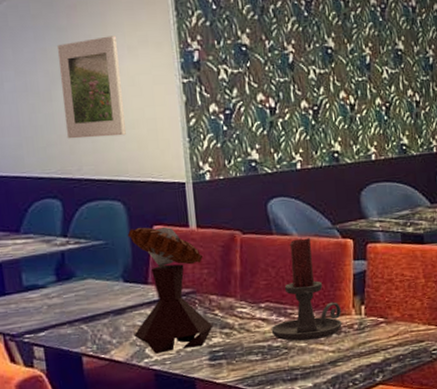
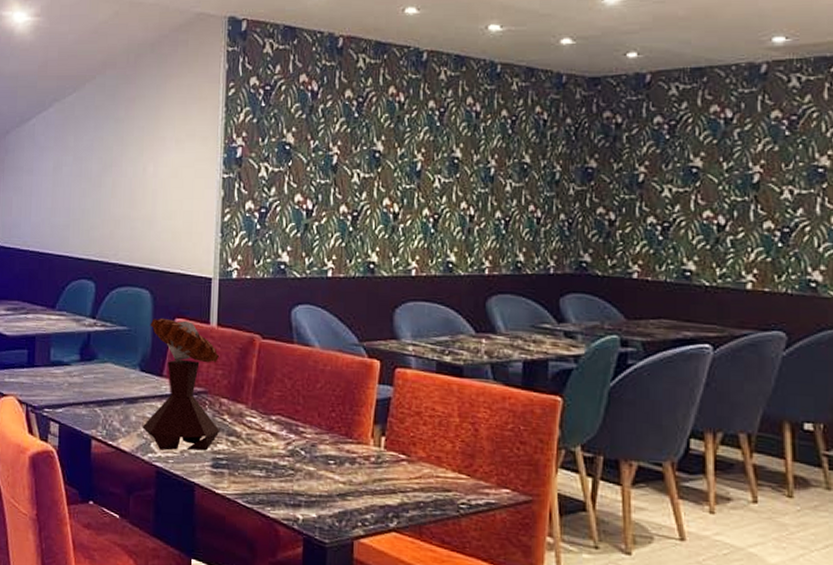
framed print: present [56,36,126,139] -> none [109,128,167,226]
candle holder: present [271,237,342,341] -> none [279,350,358,466]

